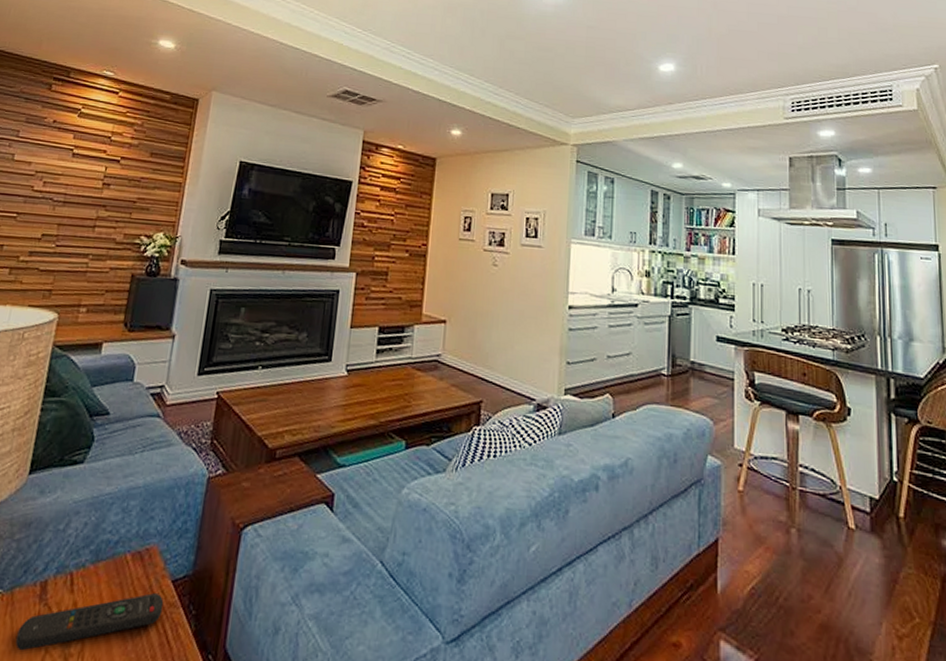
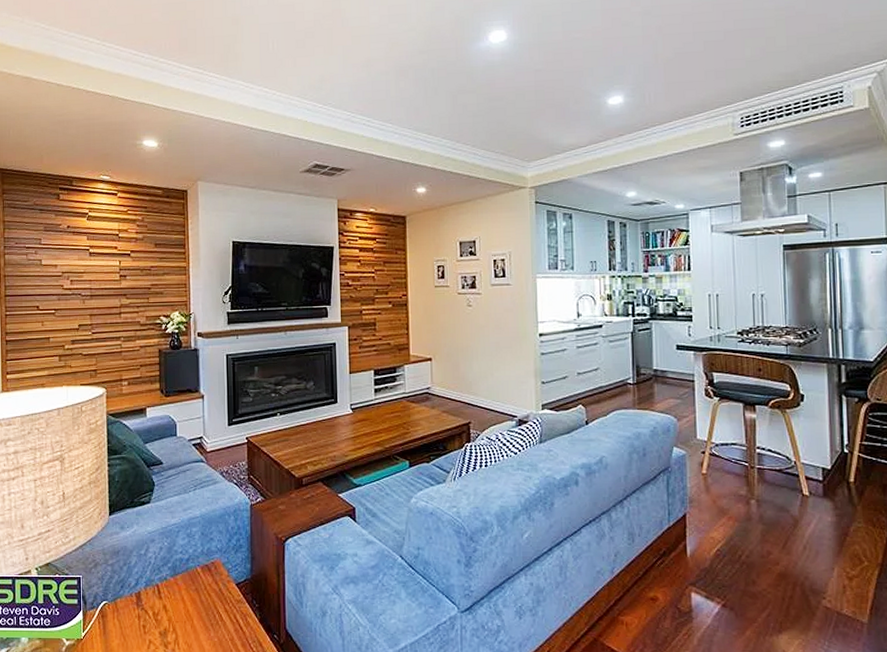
remote control: present [16,592,164,651] -> none [126,593,233,643]

